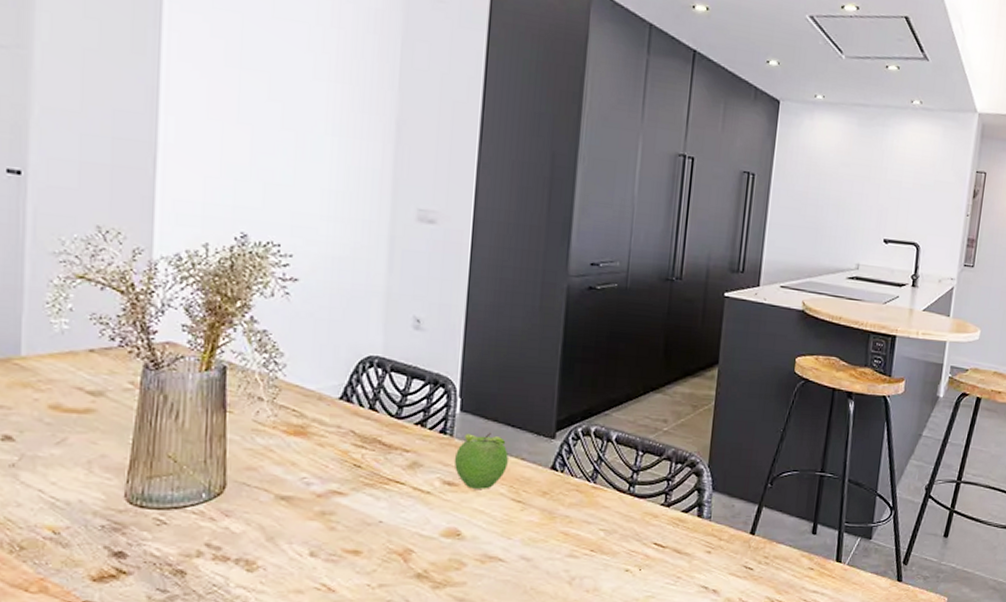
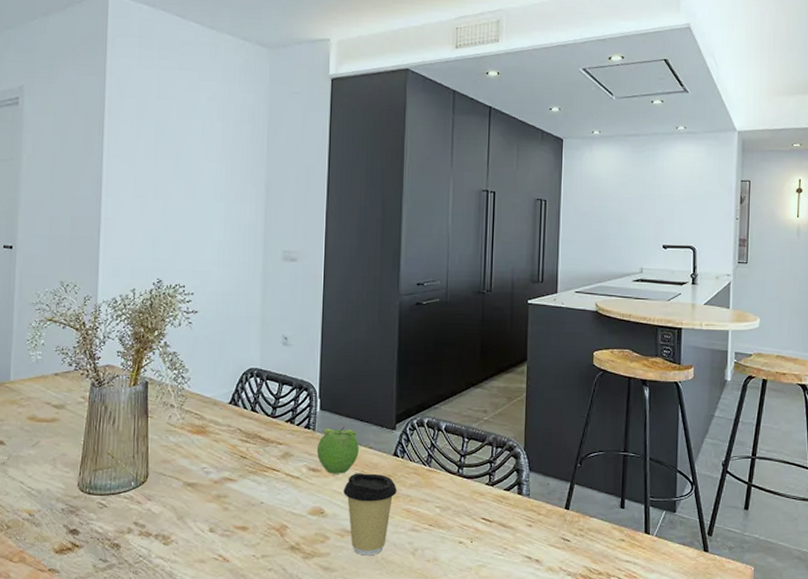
coffee cup: none [486,488,554,585] -> present [343,473,397,556]

